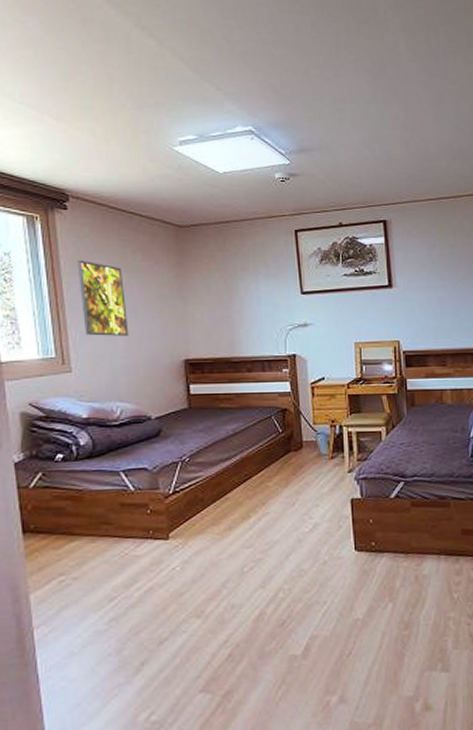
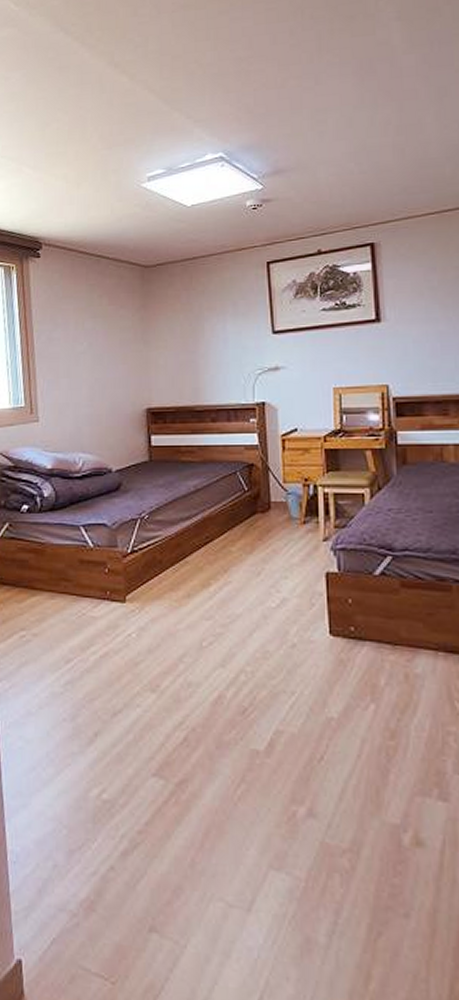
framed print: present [77,260,129,336] -> none [47,307,93,385]

